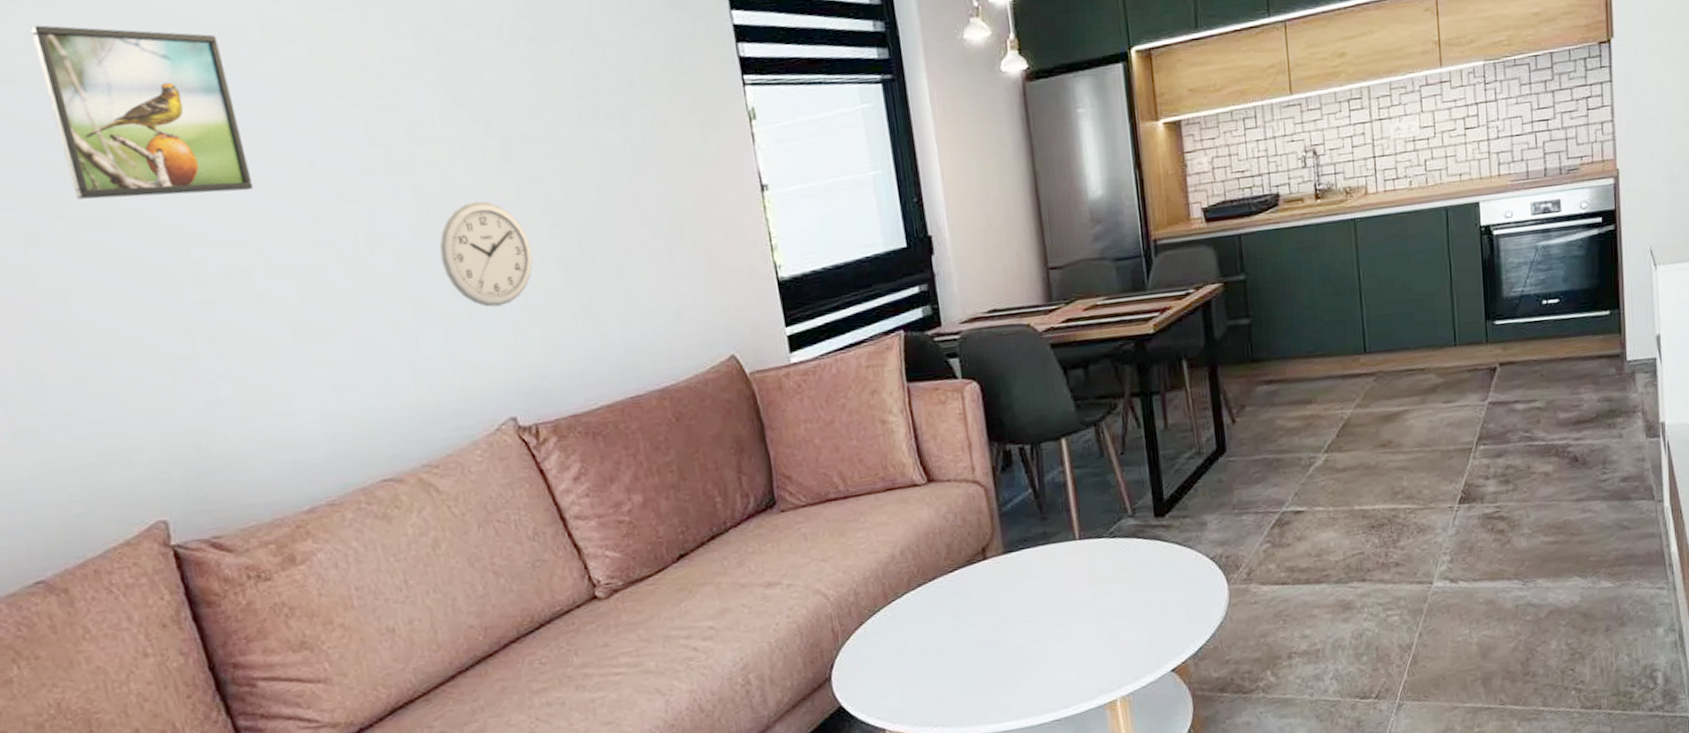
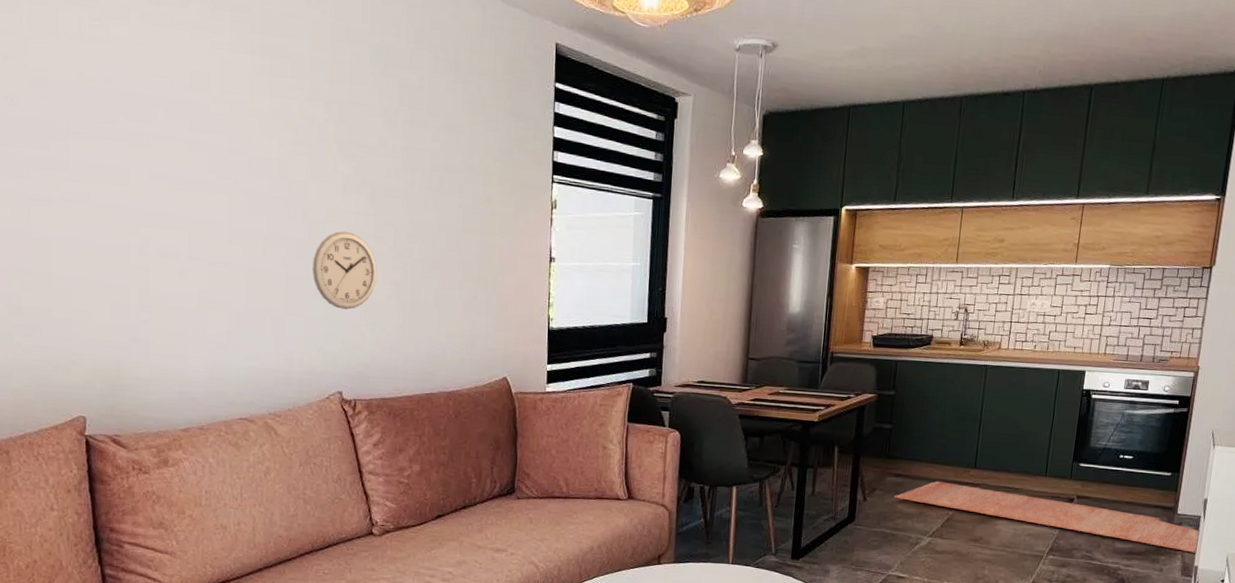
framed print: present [30,25,254,200] -> none [64,50,193,194]
rug: none [1271,370,1660,412] -> present [894,480,1201,553]

